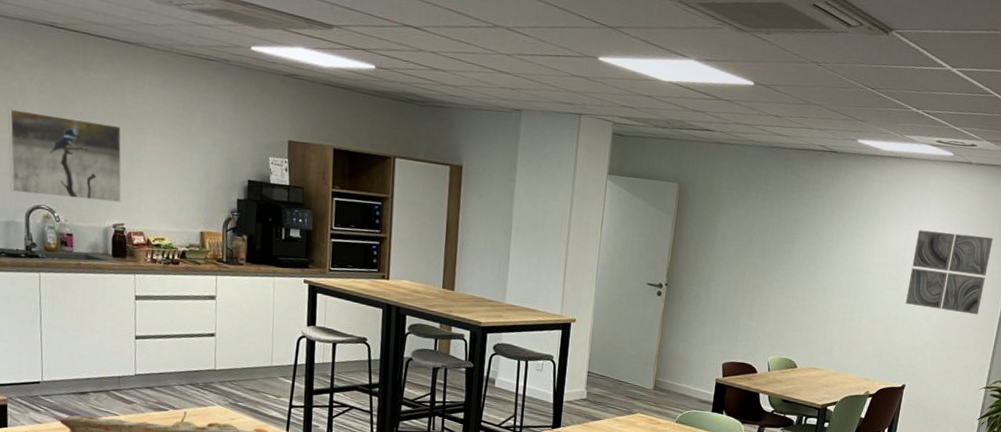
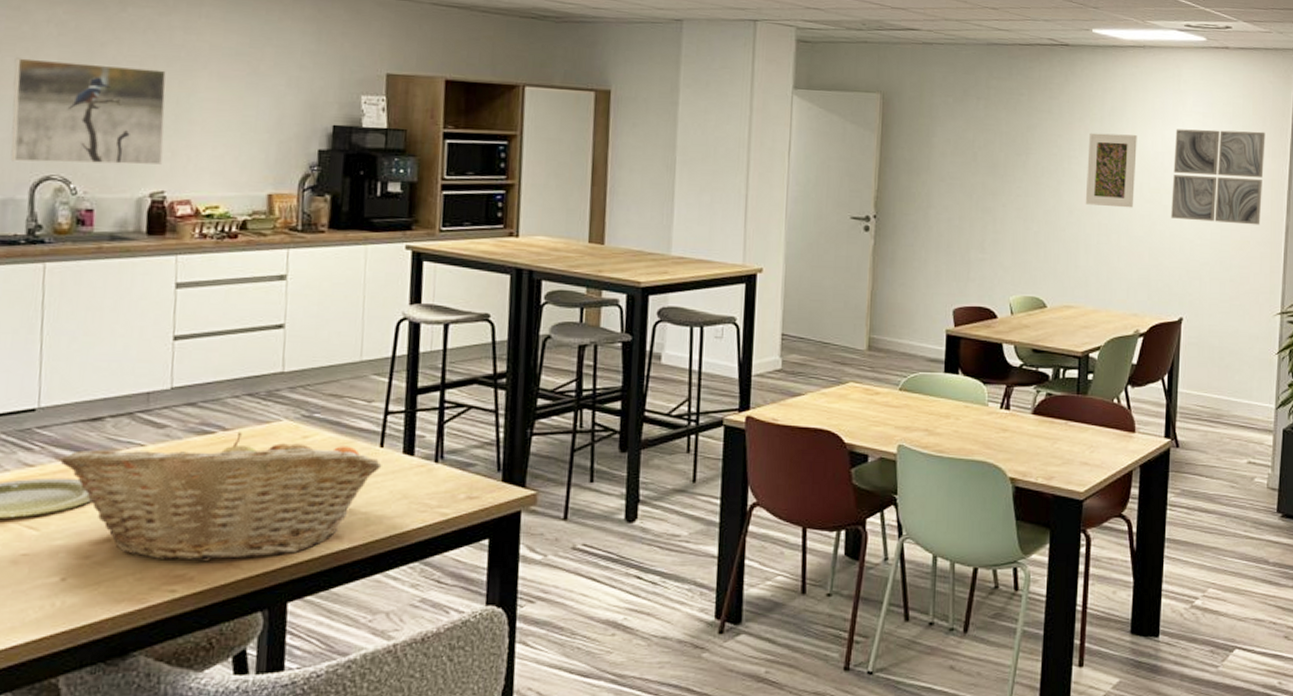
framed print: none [836,228,886,293] -> present [1085,132,1137,208]

